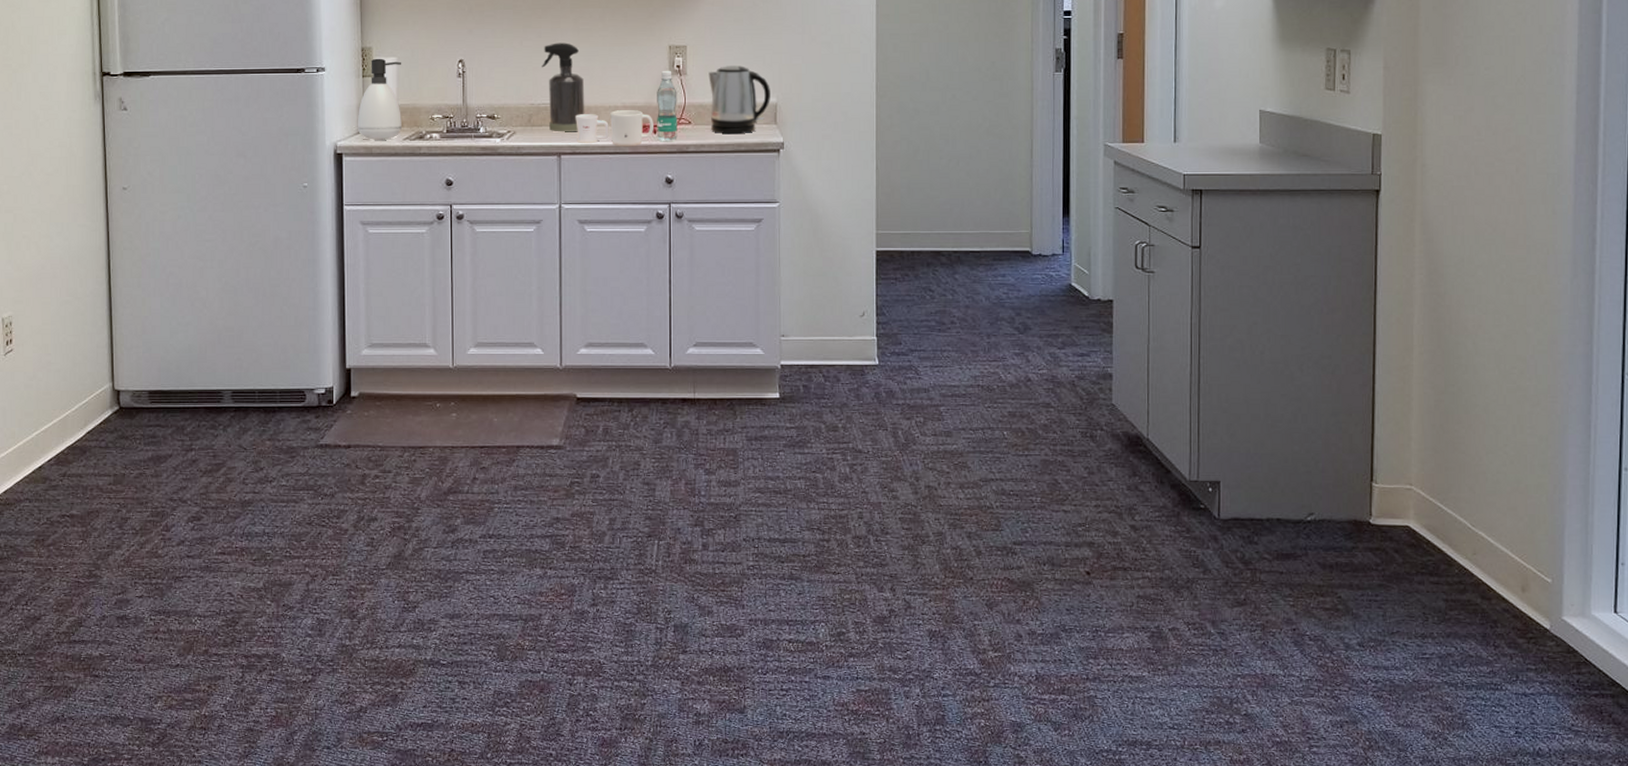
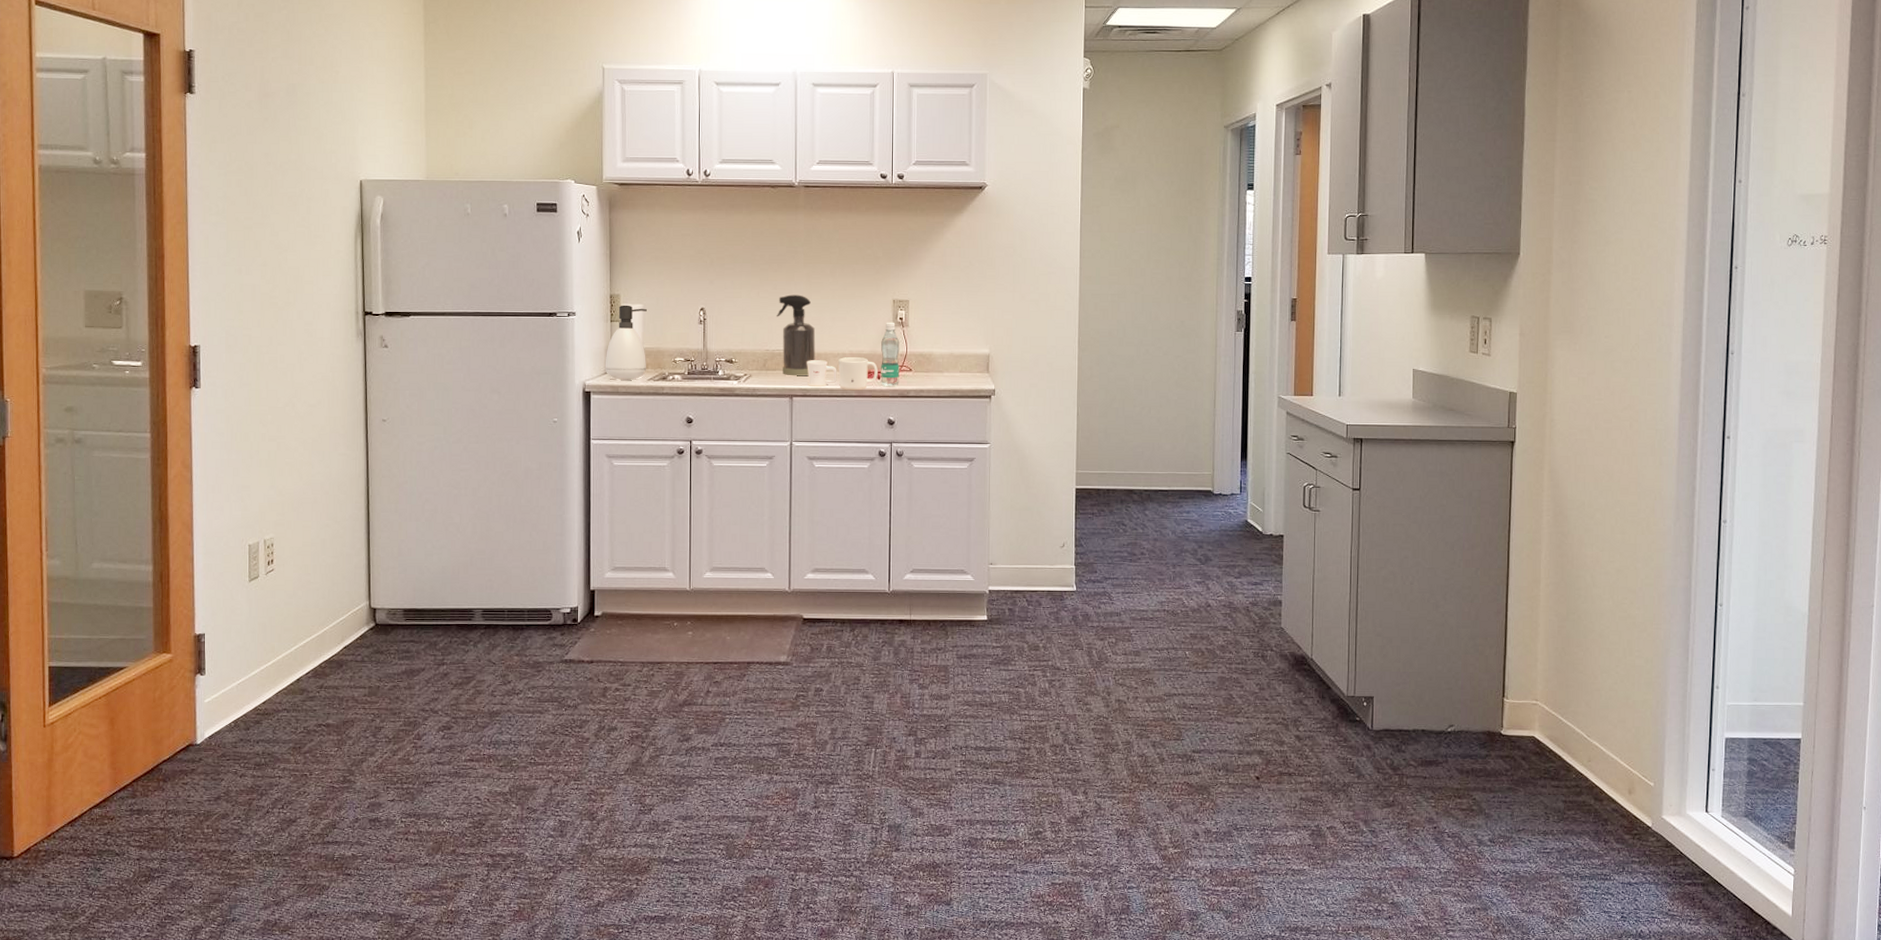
kettle: present [708,66,770,133] -> none [928,319,984,380]

